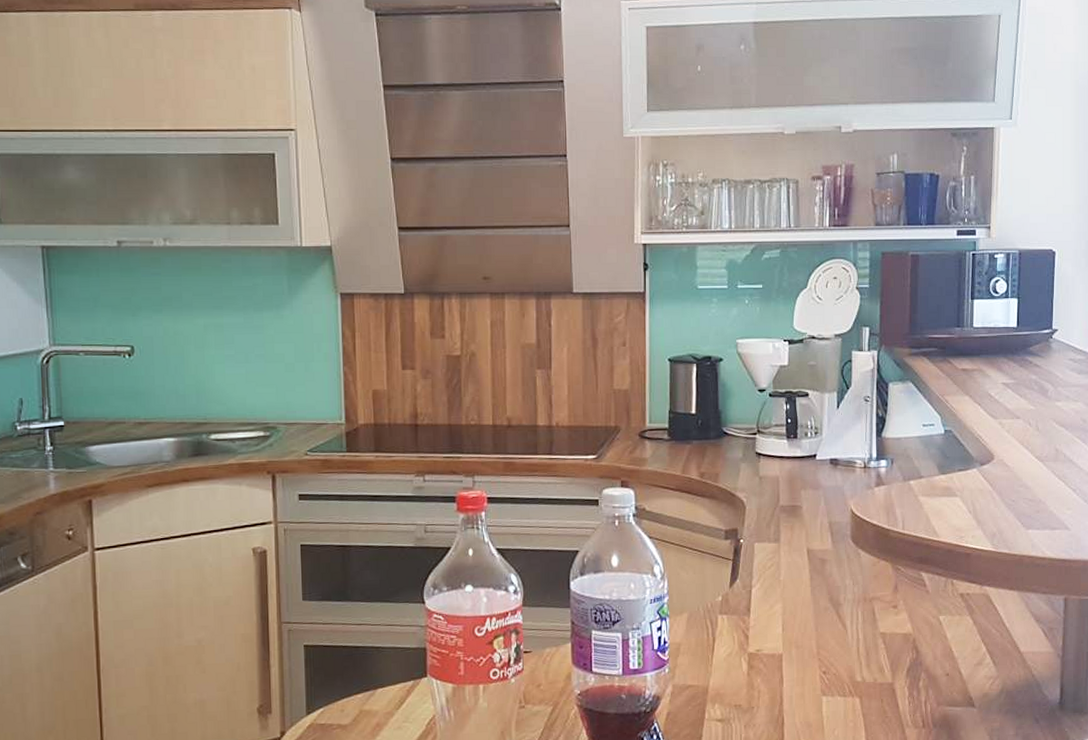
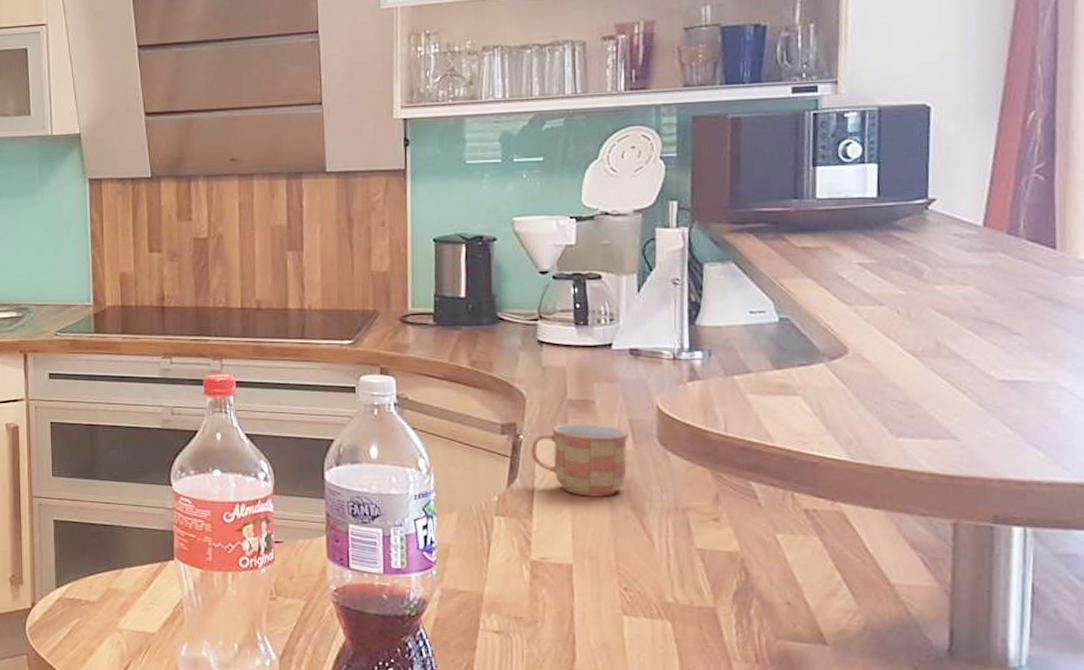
mug: none [750,526,828,593] -> present [531,423,629,498]

